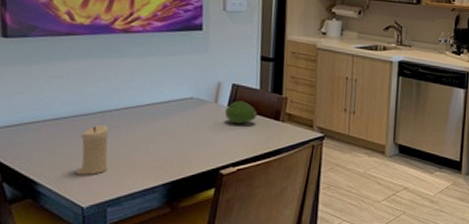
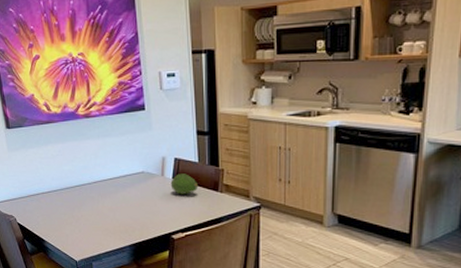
candle: present [76,126,109,175] -> none [67,197,89,236]

